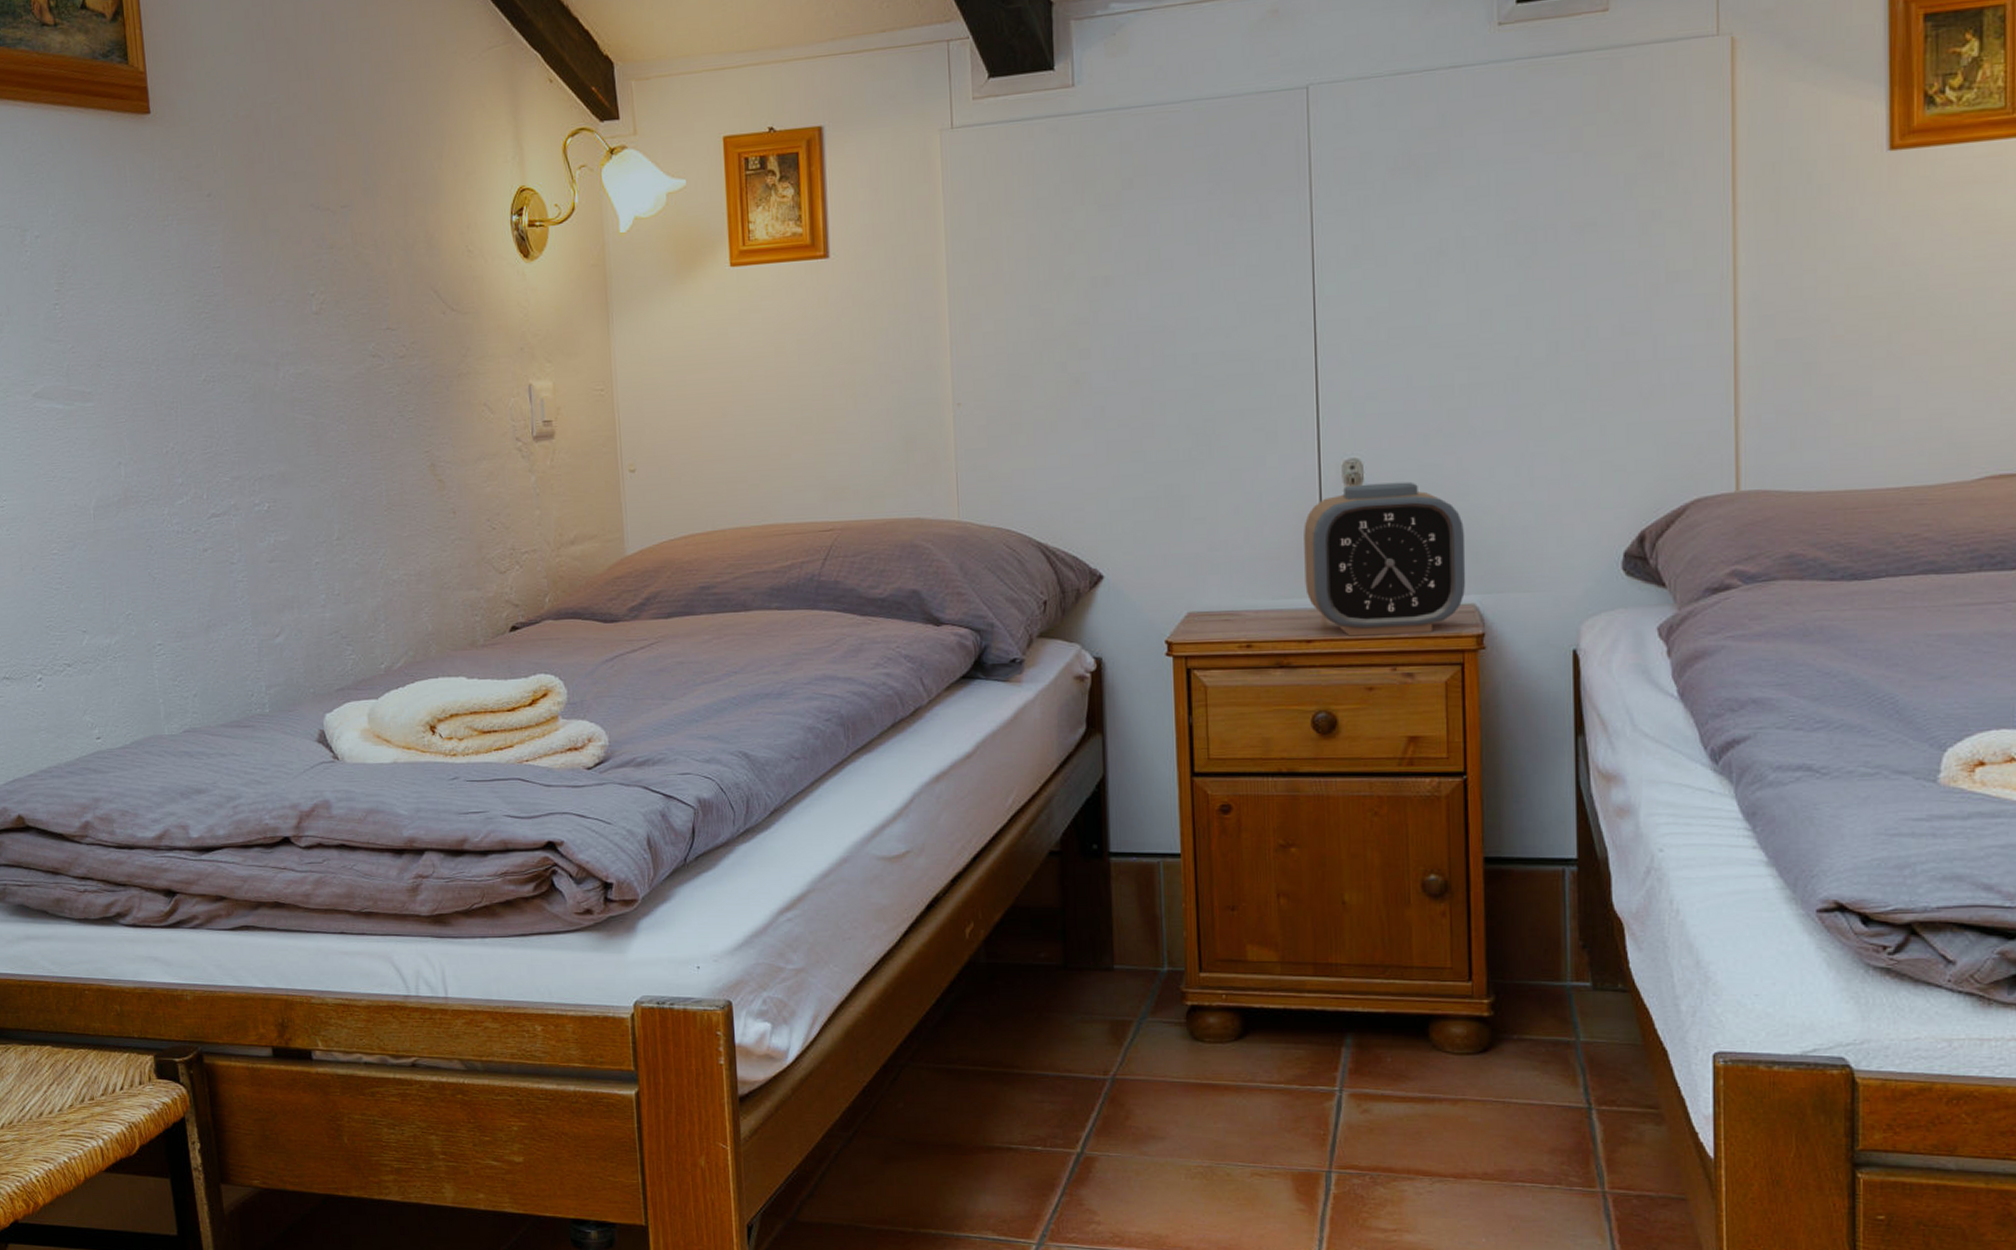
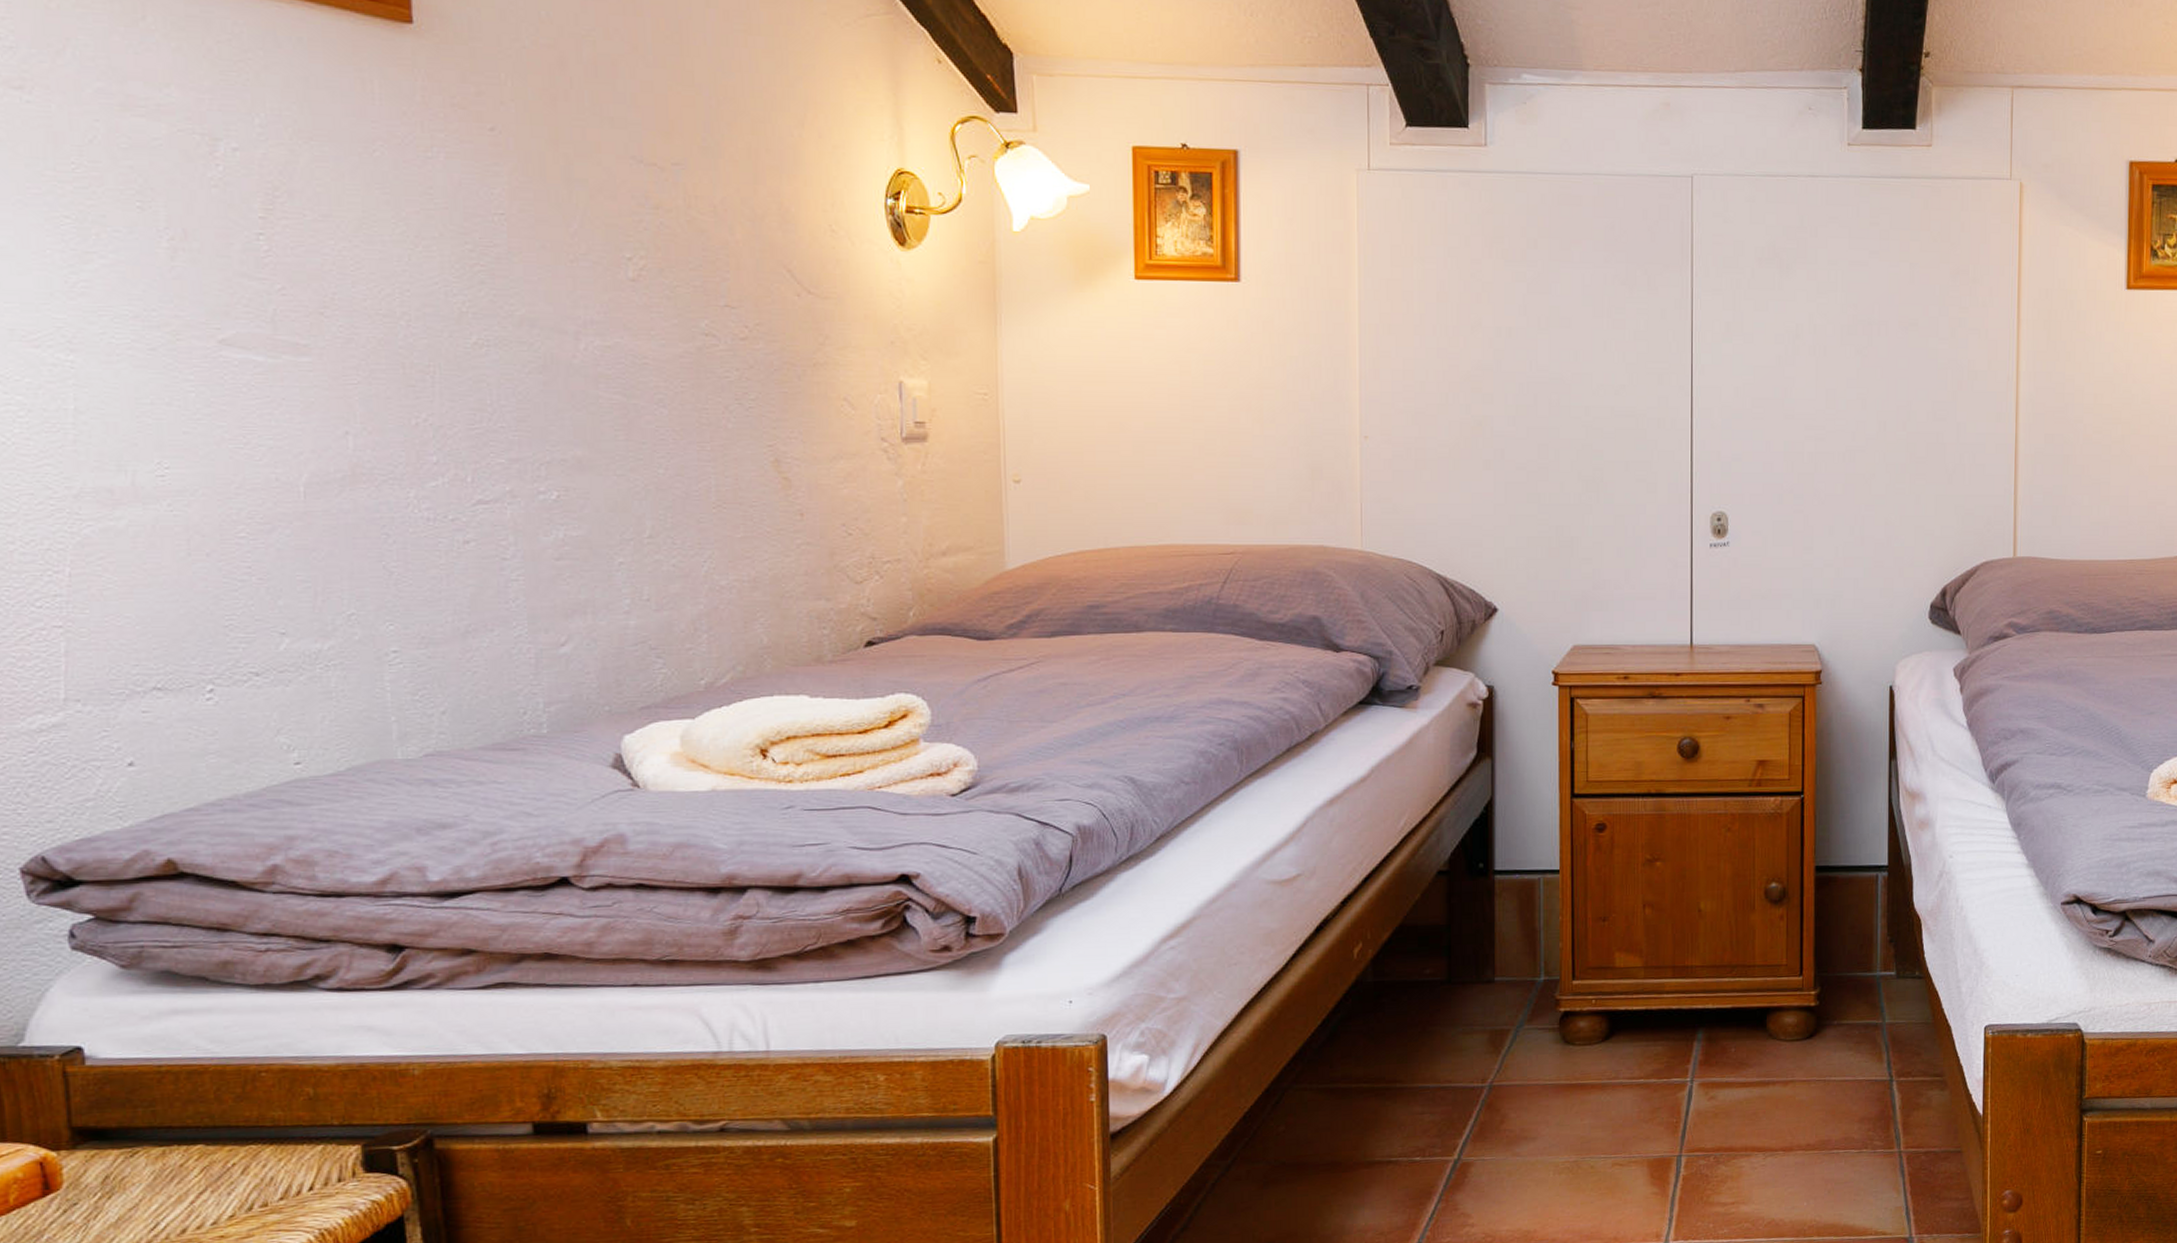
alarm clock: present [1304,481,1466,637] -> none [1676,535,1809,671]

